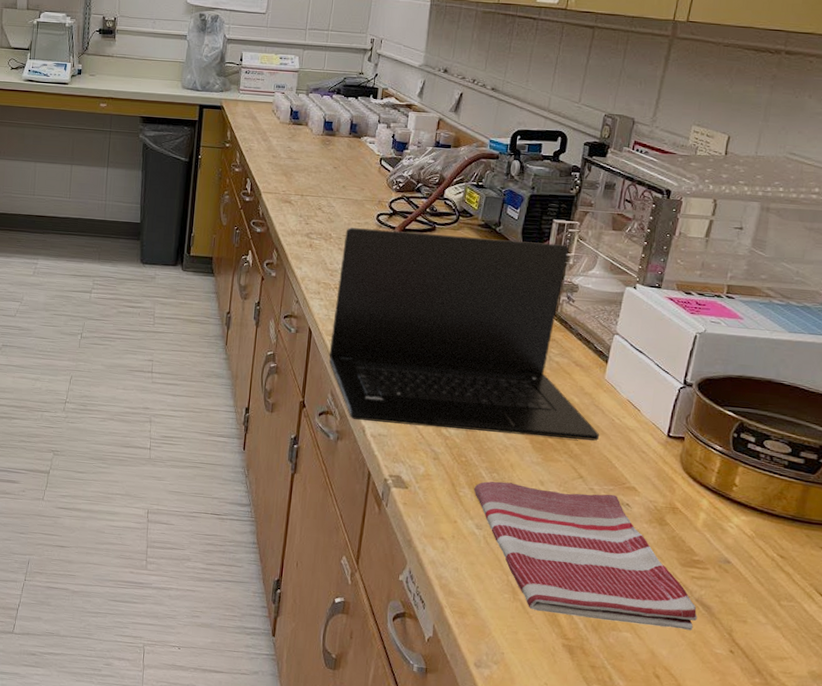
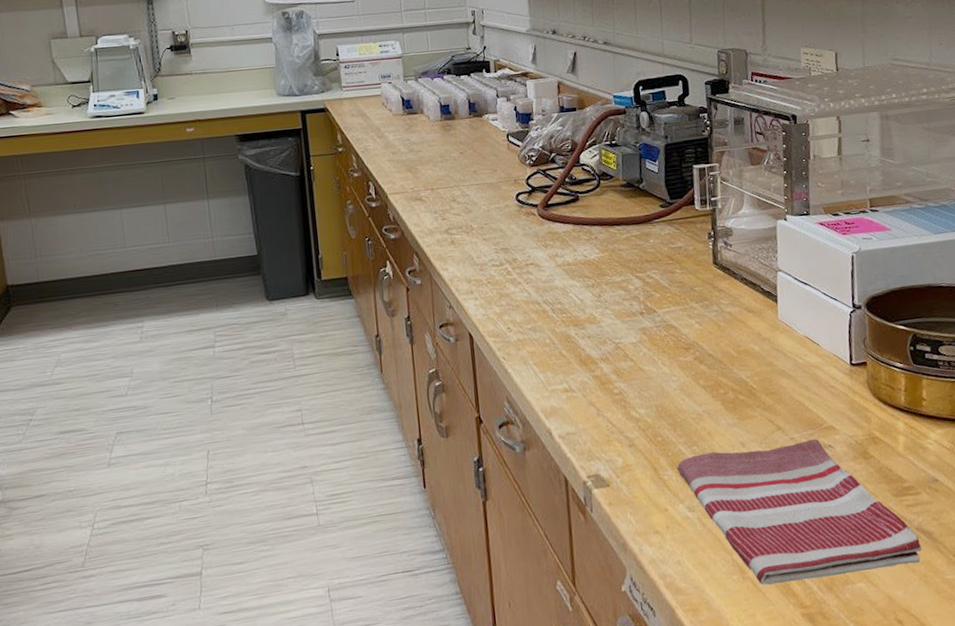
laptop: present [329,227,600,441] -> none [486,189,787,424]

